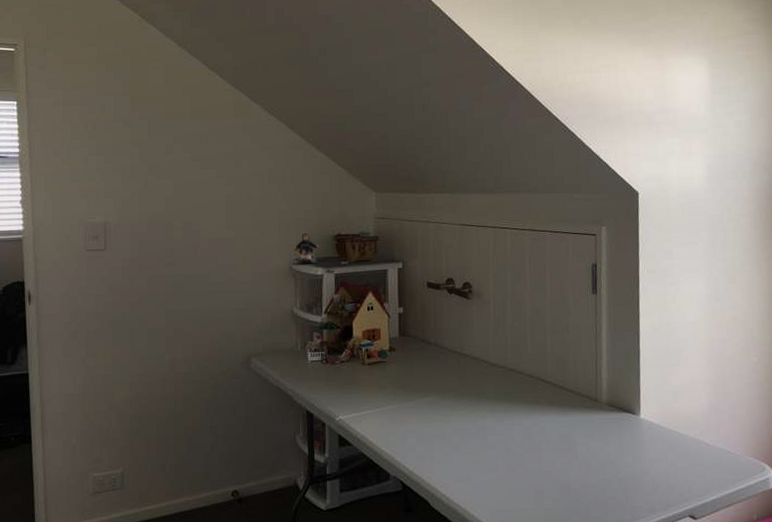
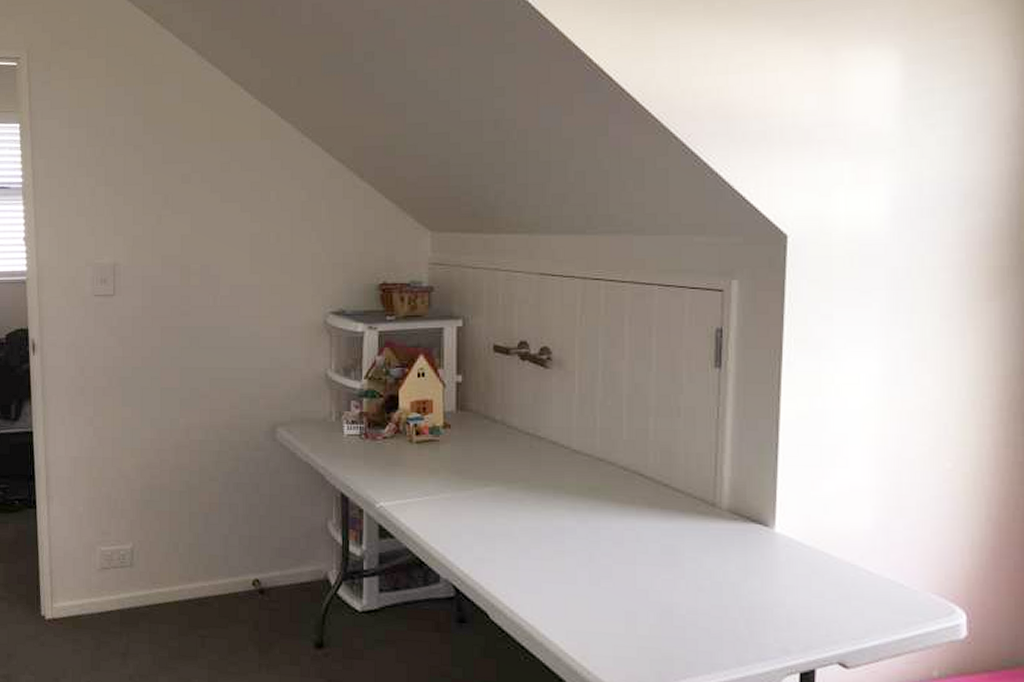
toy animal: present [294,232,319,264] -> none [329,280,360,318]

